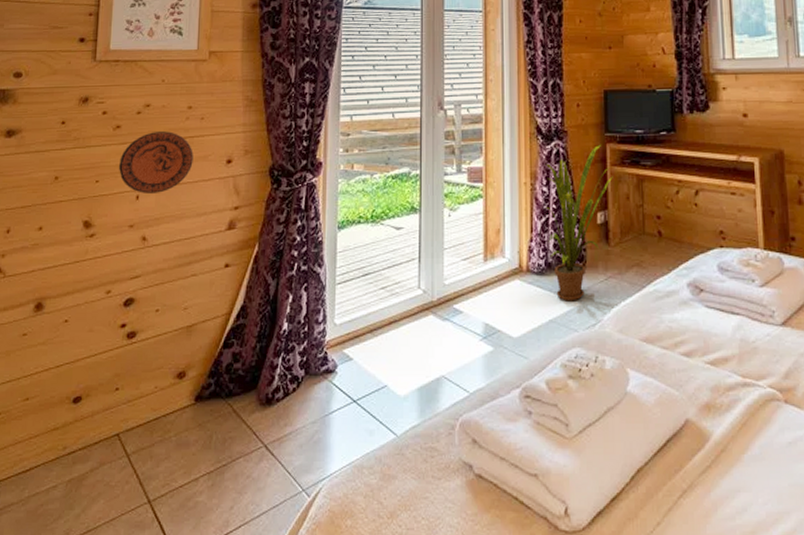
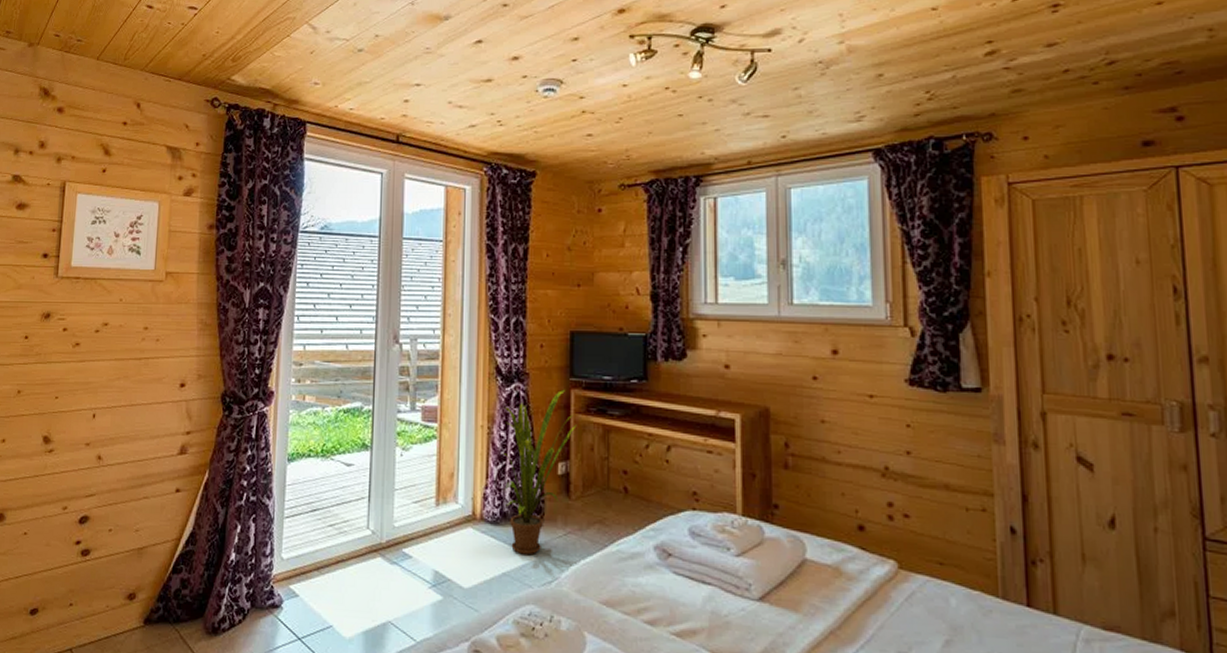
decorative plate: present [119,131,193,195] -> none [77,351,148,414]

